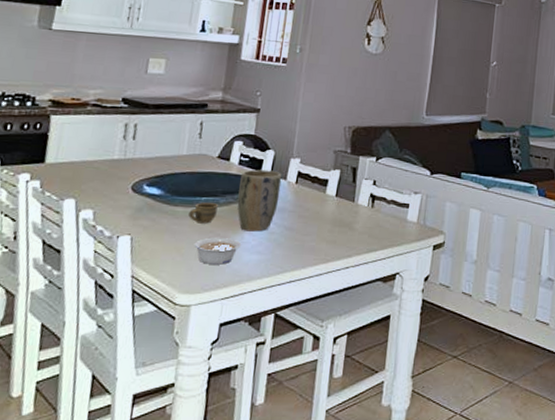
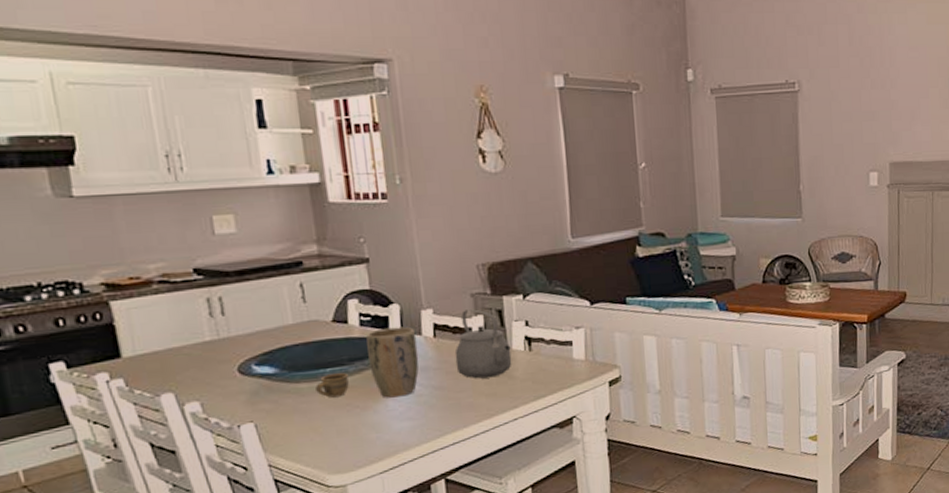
legume: present [194,237,242,265] -> none [331,408,388,440]
tea kettle: none [307,163,357,226] -> present [454,309,512,379]

